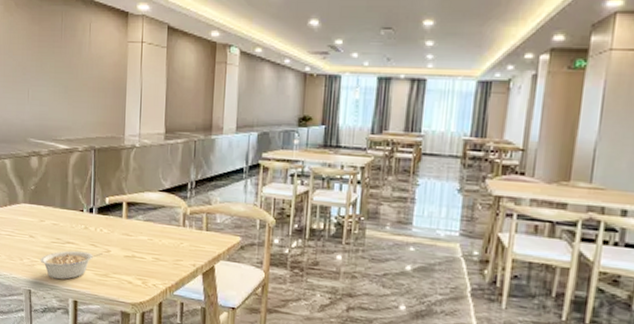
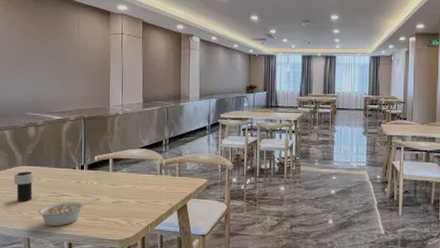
cup: none [15,210,38,247] -> present [14,171,35,202]

